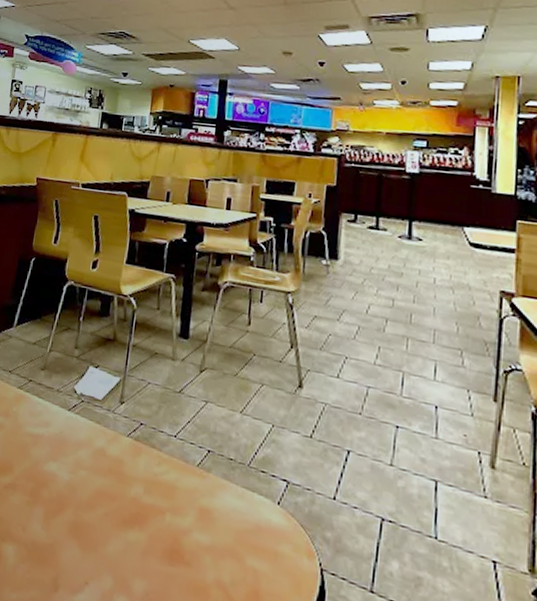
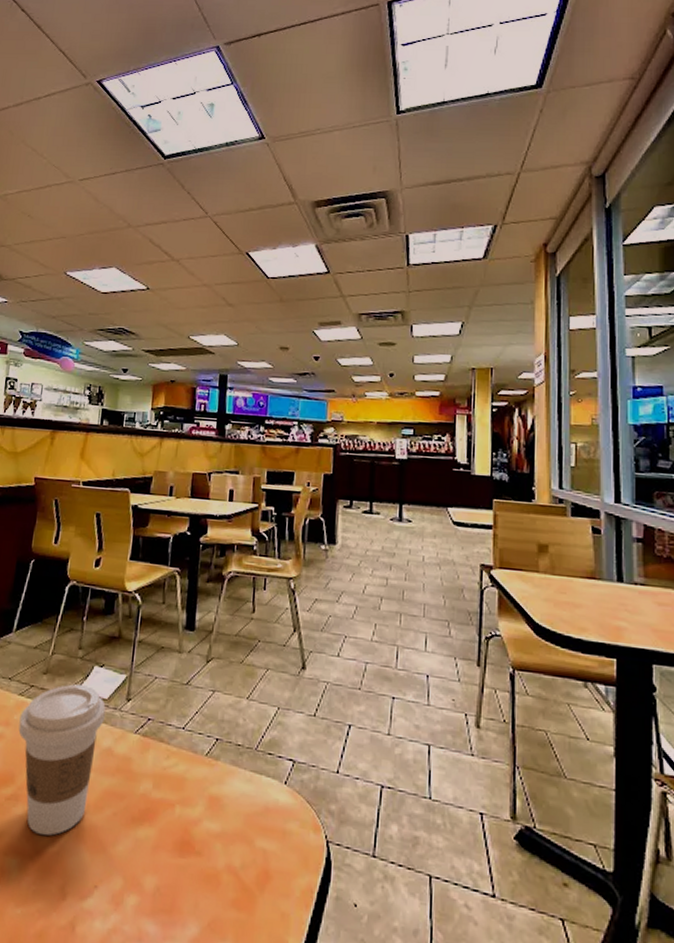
coffee cup: none [17,382,100,528] -> present [18,684,106,836]

